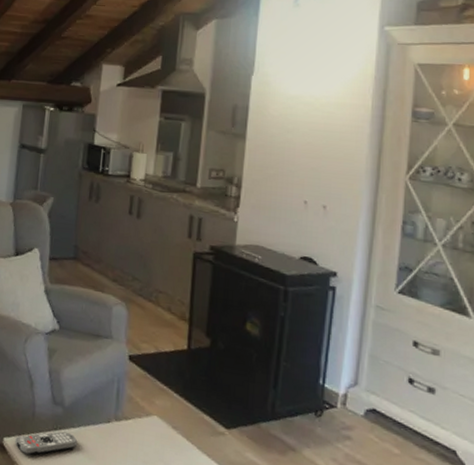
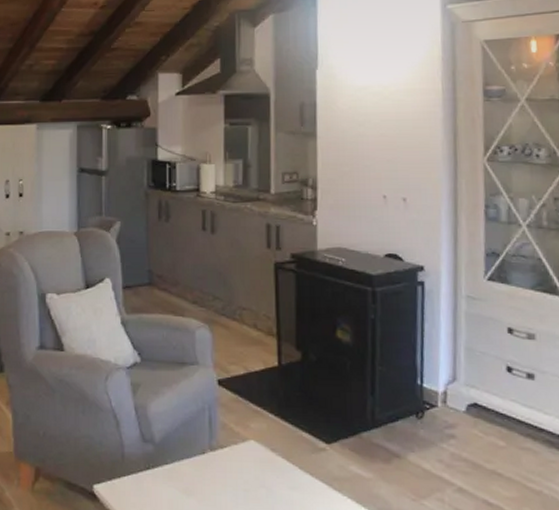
remote control: present [15,431,78,456] -> none [106,470,173,500]

